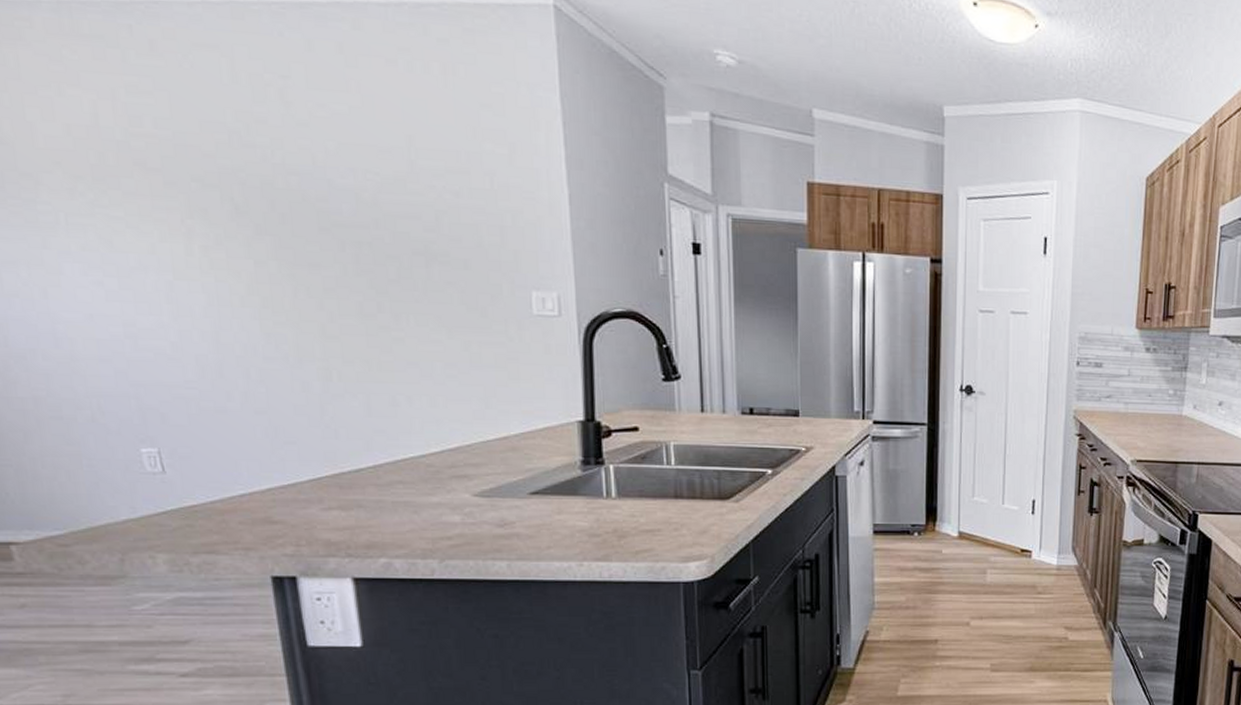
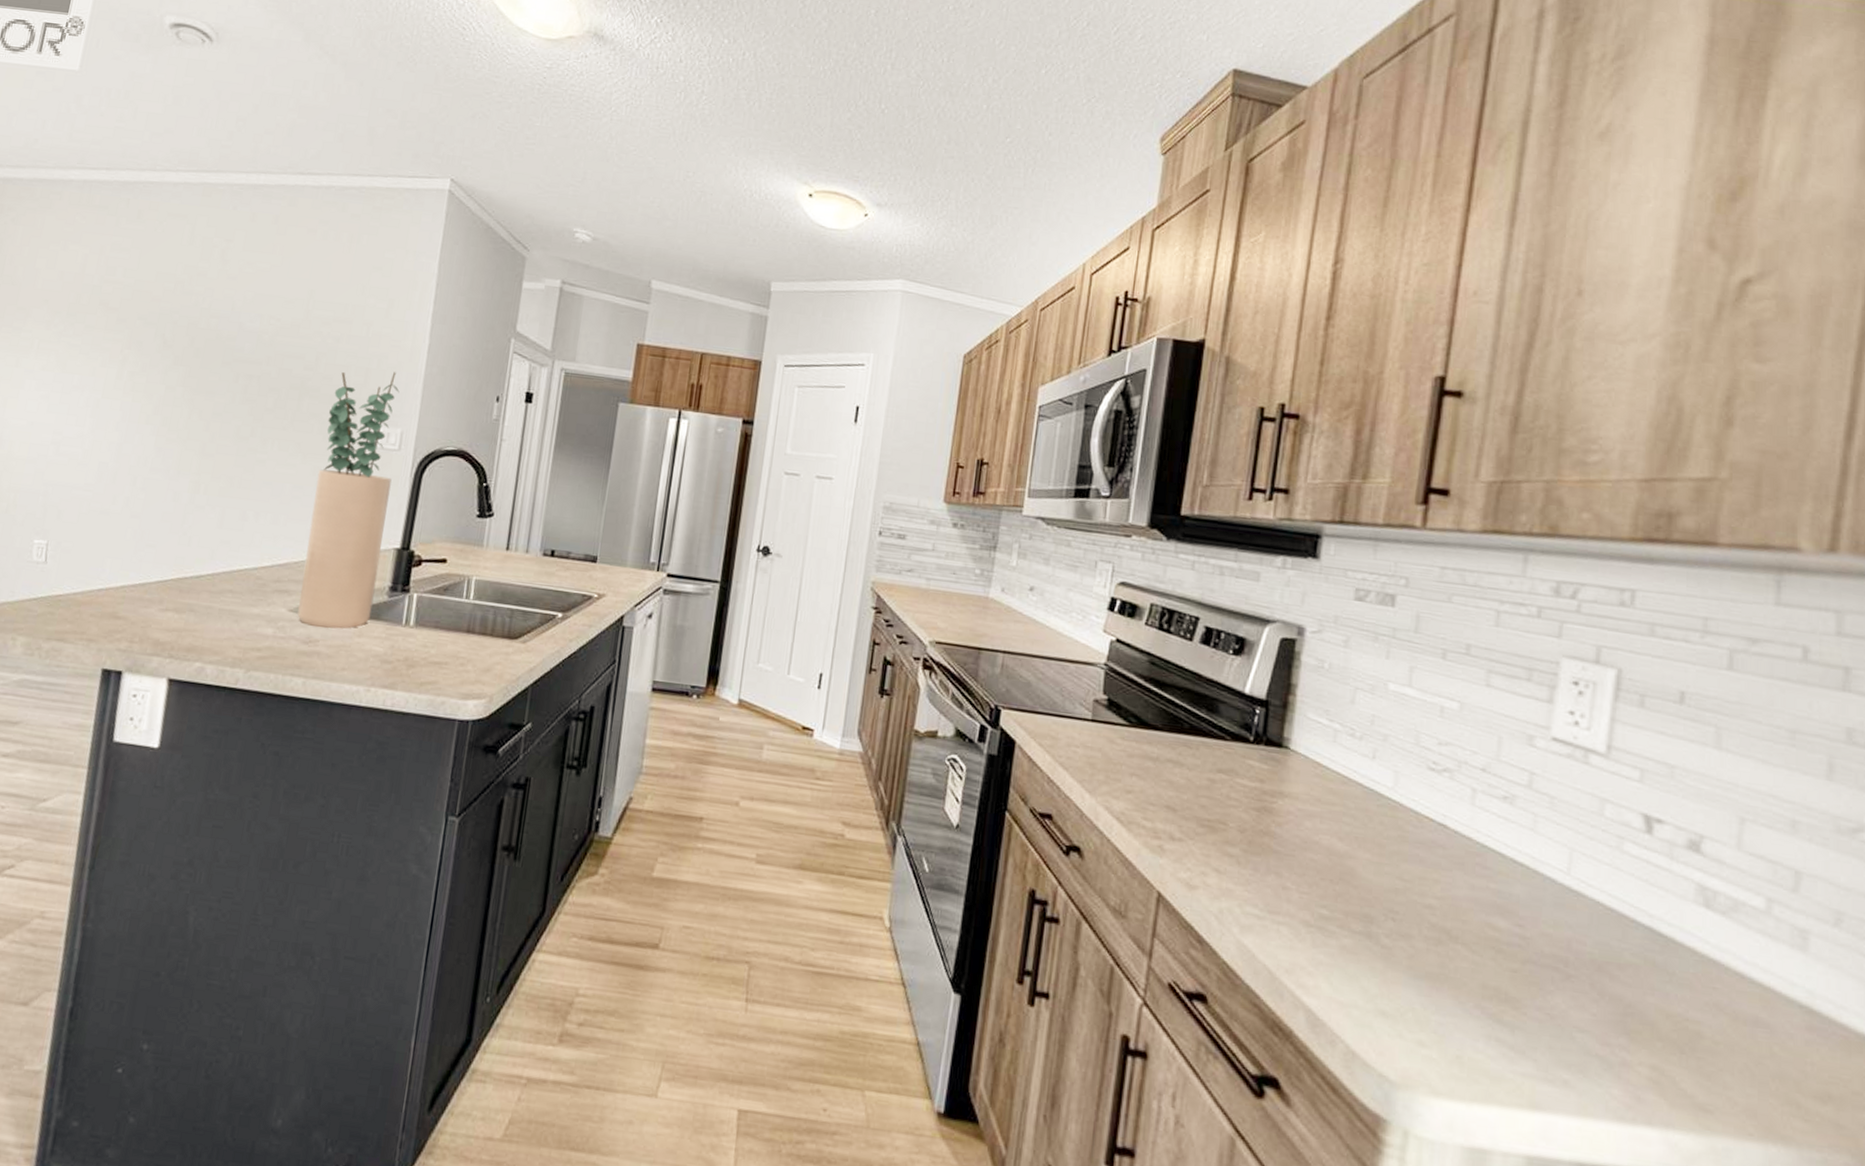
vase: none [467,228,567,508] -> present [297,372,400,629]

